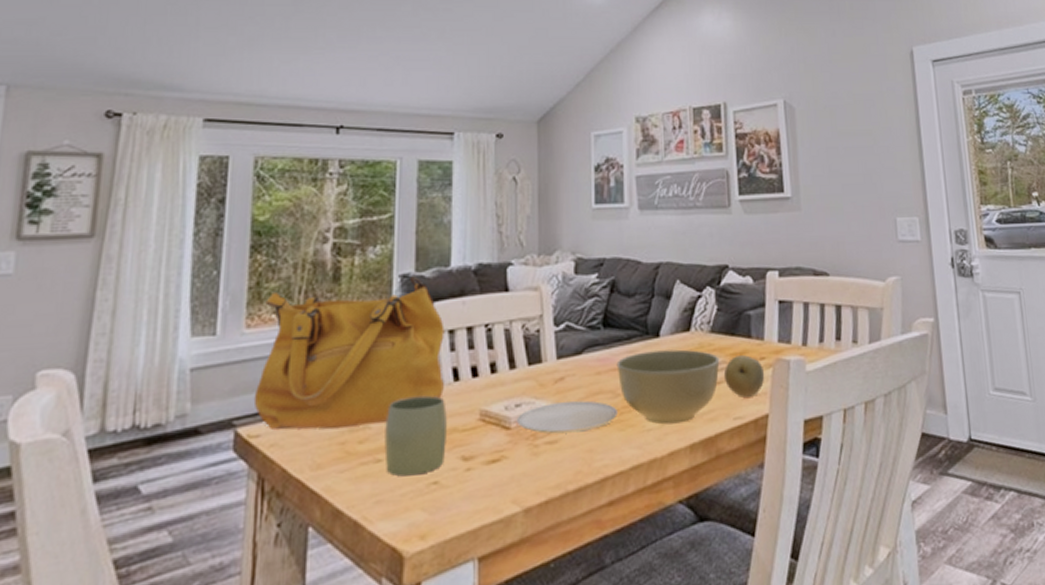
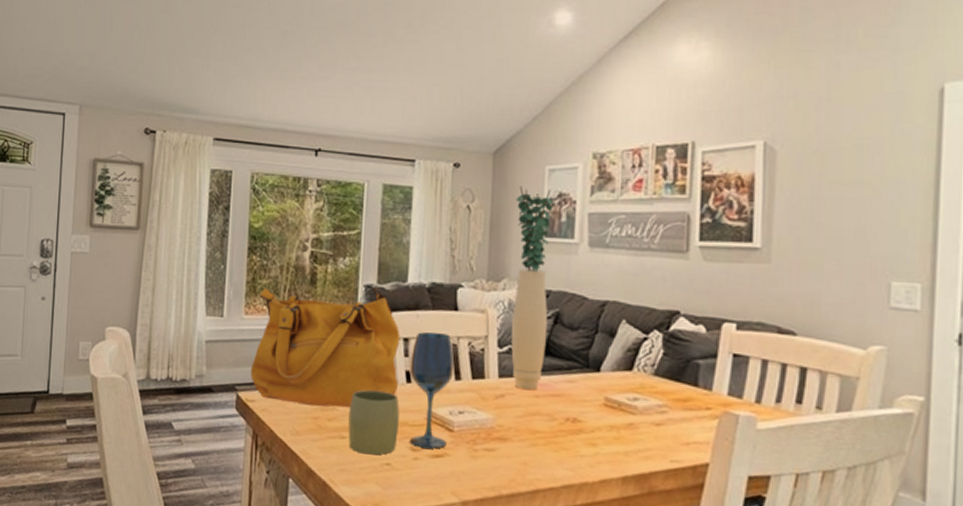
wineglass: none [457,319,507,455] -> present [409,332,454,449]
plate: present [516,400,618,434] -> none [459,415,553,446]
vase: none [563,153,605,369] -> present [511,186,554,391]
bowl: present [616,349,720,425] -> none [555,383,661,456]
fruit: present [723,355,765,398] -> none [663,402,709,444]

